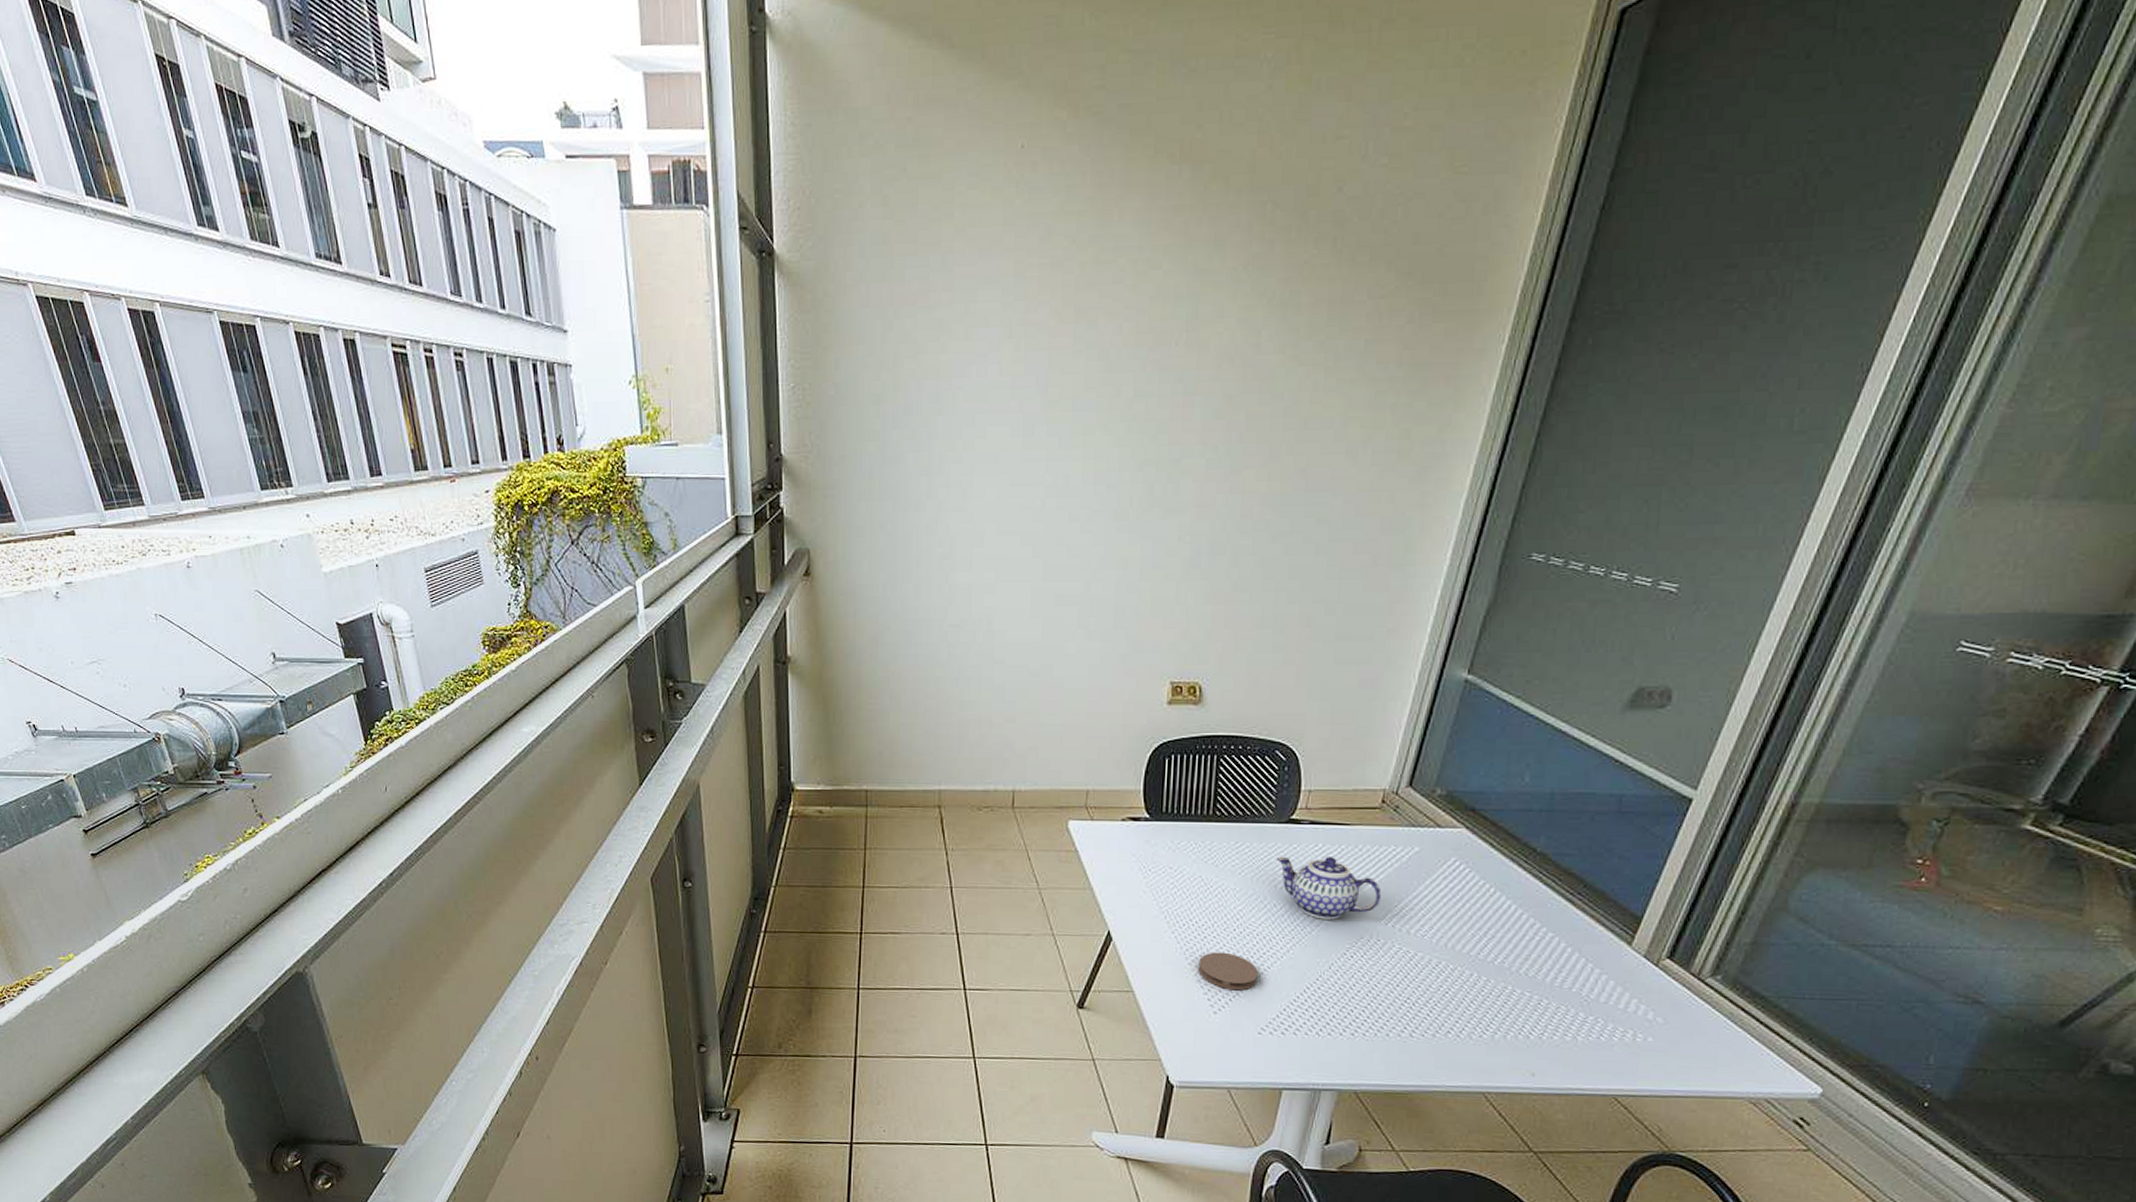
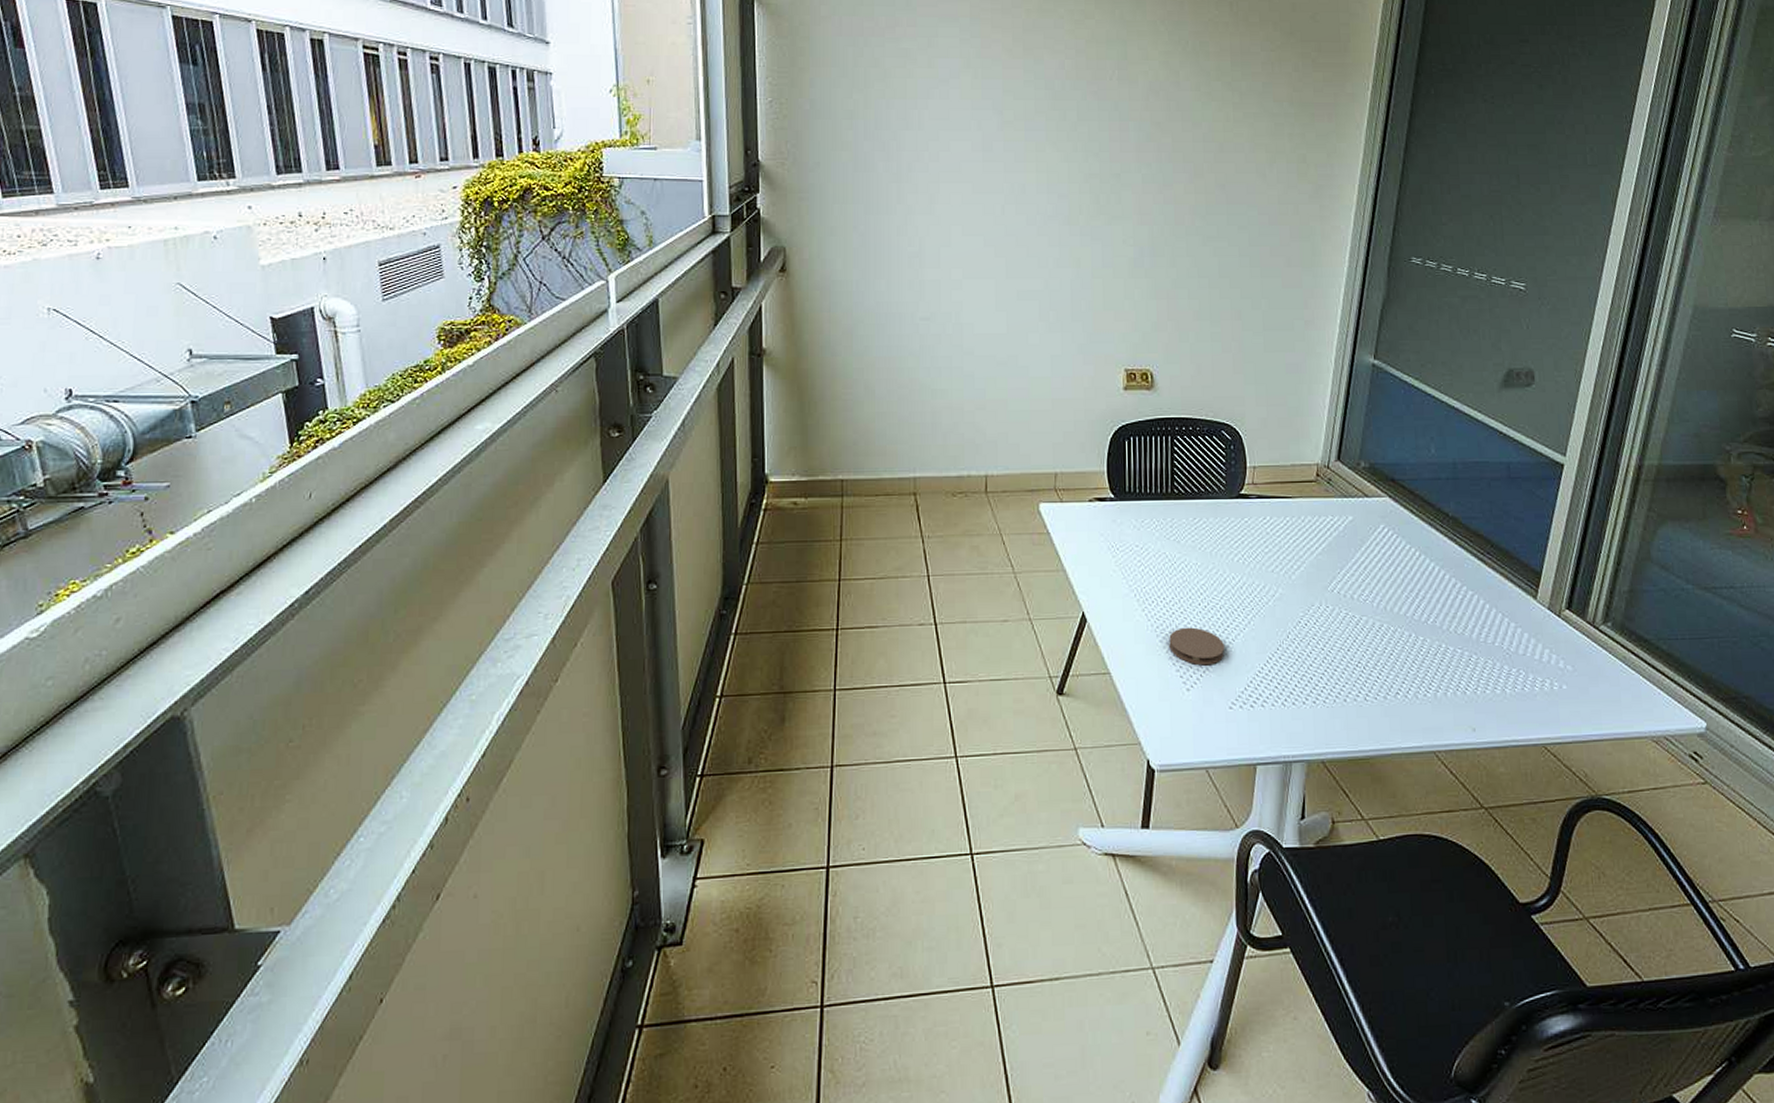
teapot: present [1277,856,1382,920] -> none [1232,529,1326,589]

